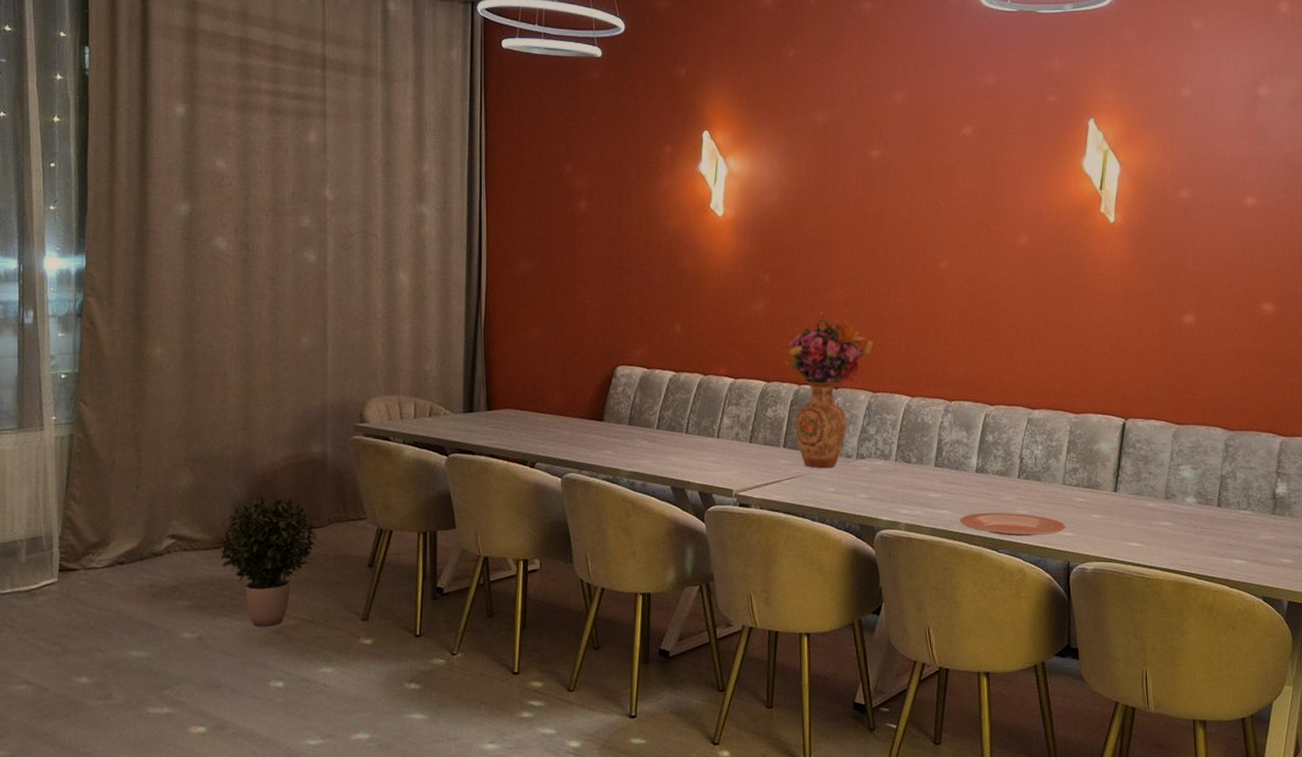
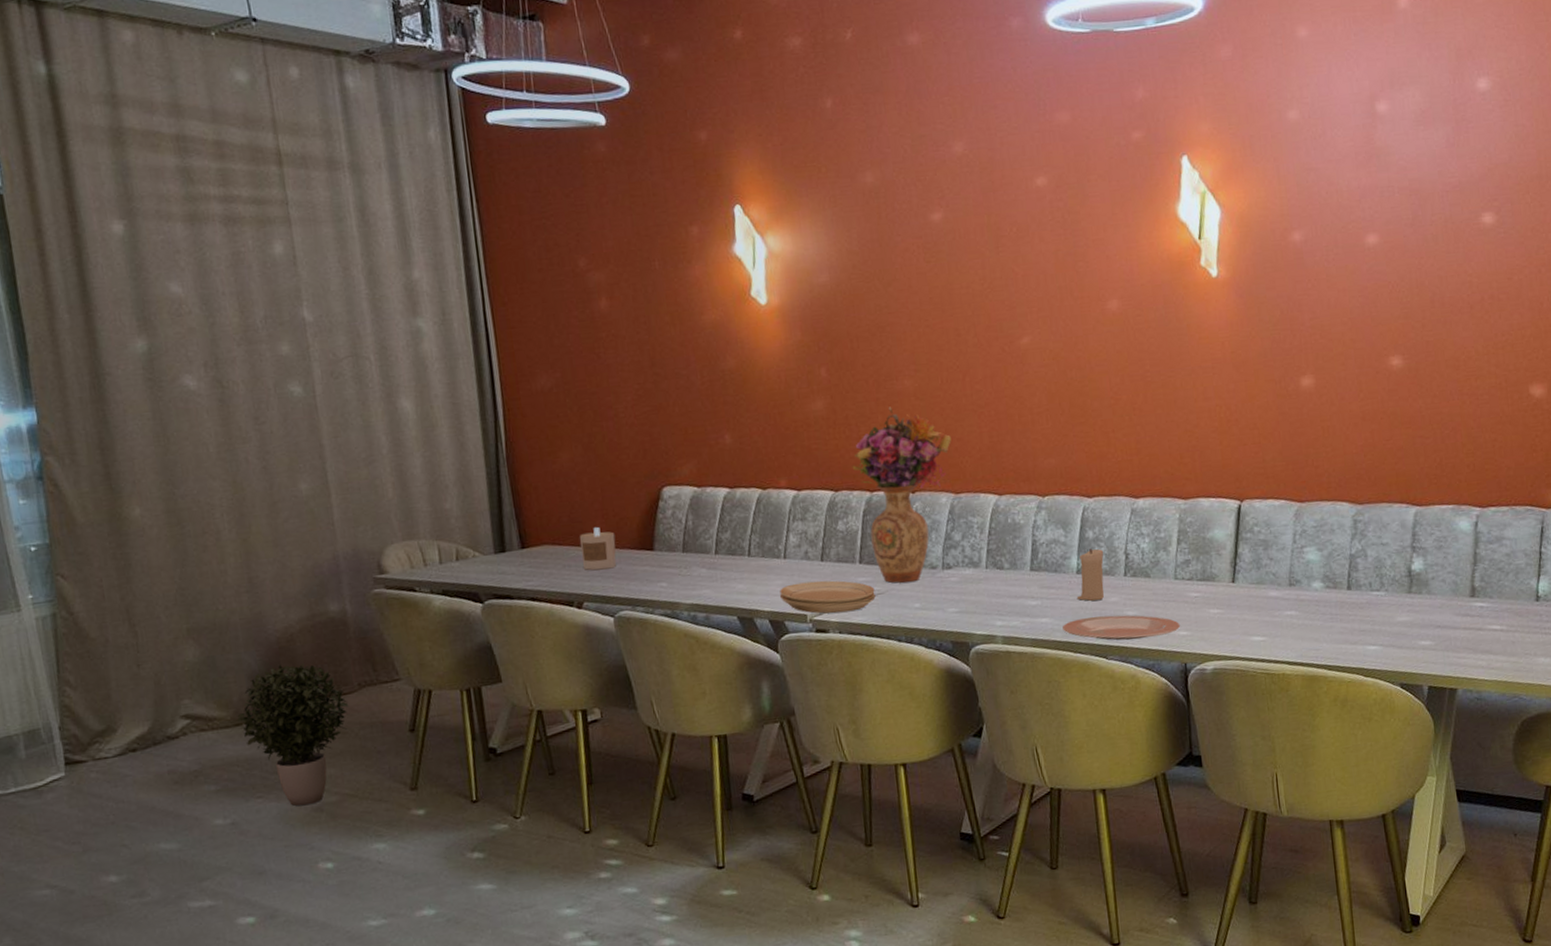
candle: none [539,397,571,436] -> present [580,527,617,571]
plate: none [710,460,795,491] -> present [779,580,876,614]
candle: none [974,451,1001,498] -> present [1076,549,1104,601]

